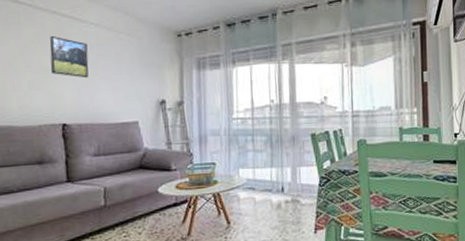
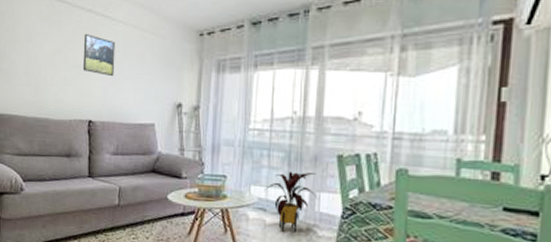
house plant: none [251,151,299,205] -> present [264,172,319,232]

